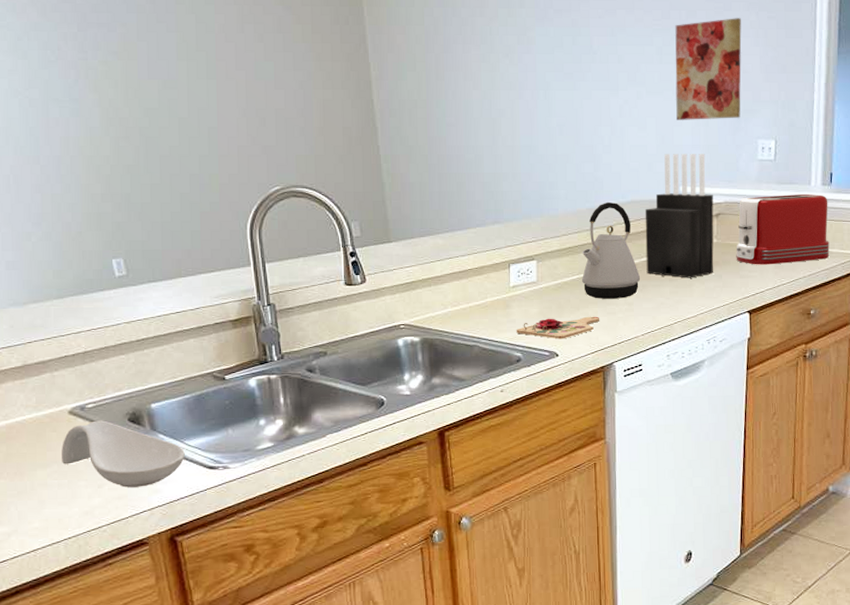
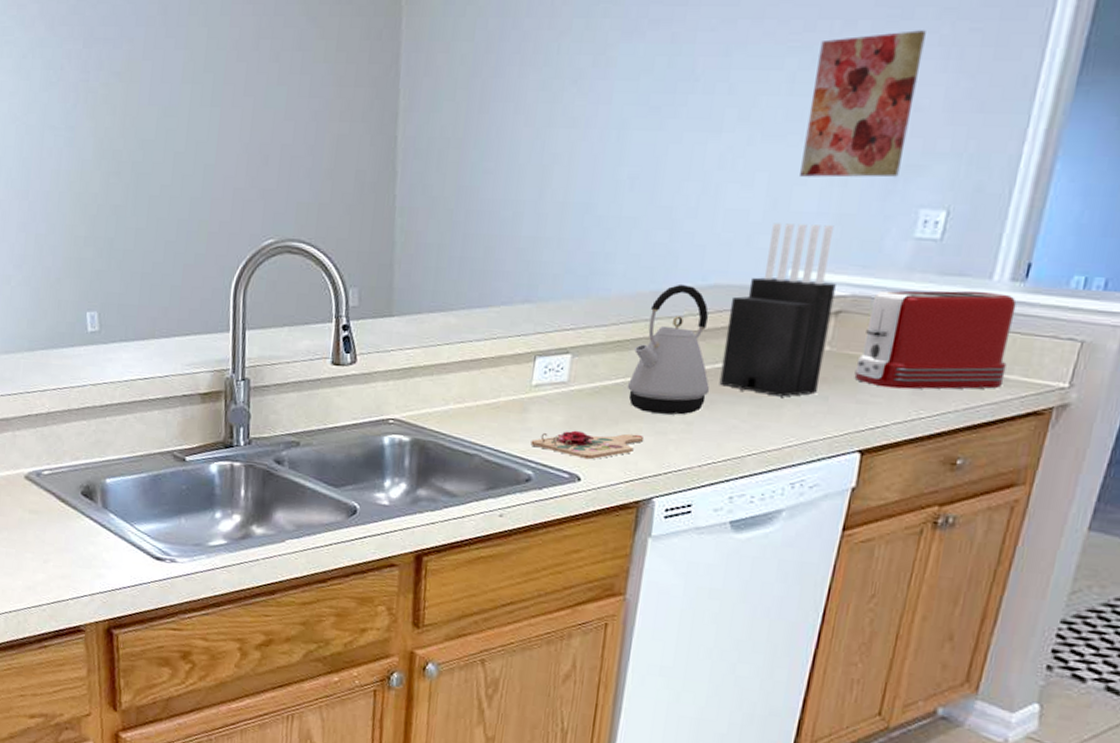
spoon rest: present [62,420,185,488] -> none [12,489,134,569]

